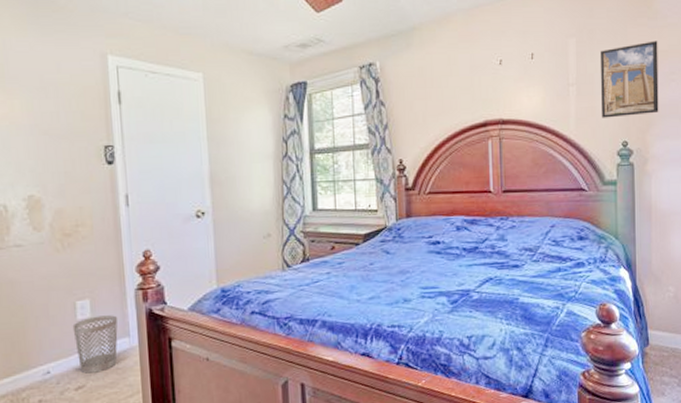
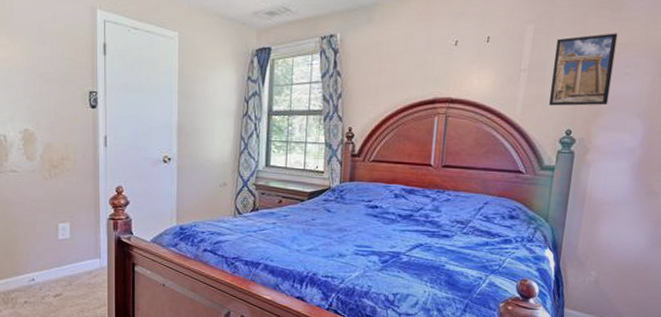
wastebasket: present [72,315,118,374] -> none [54,238,92,285]

